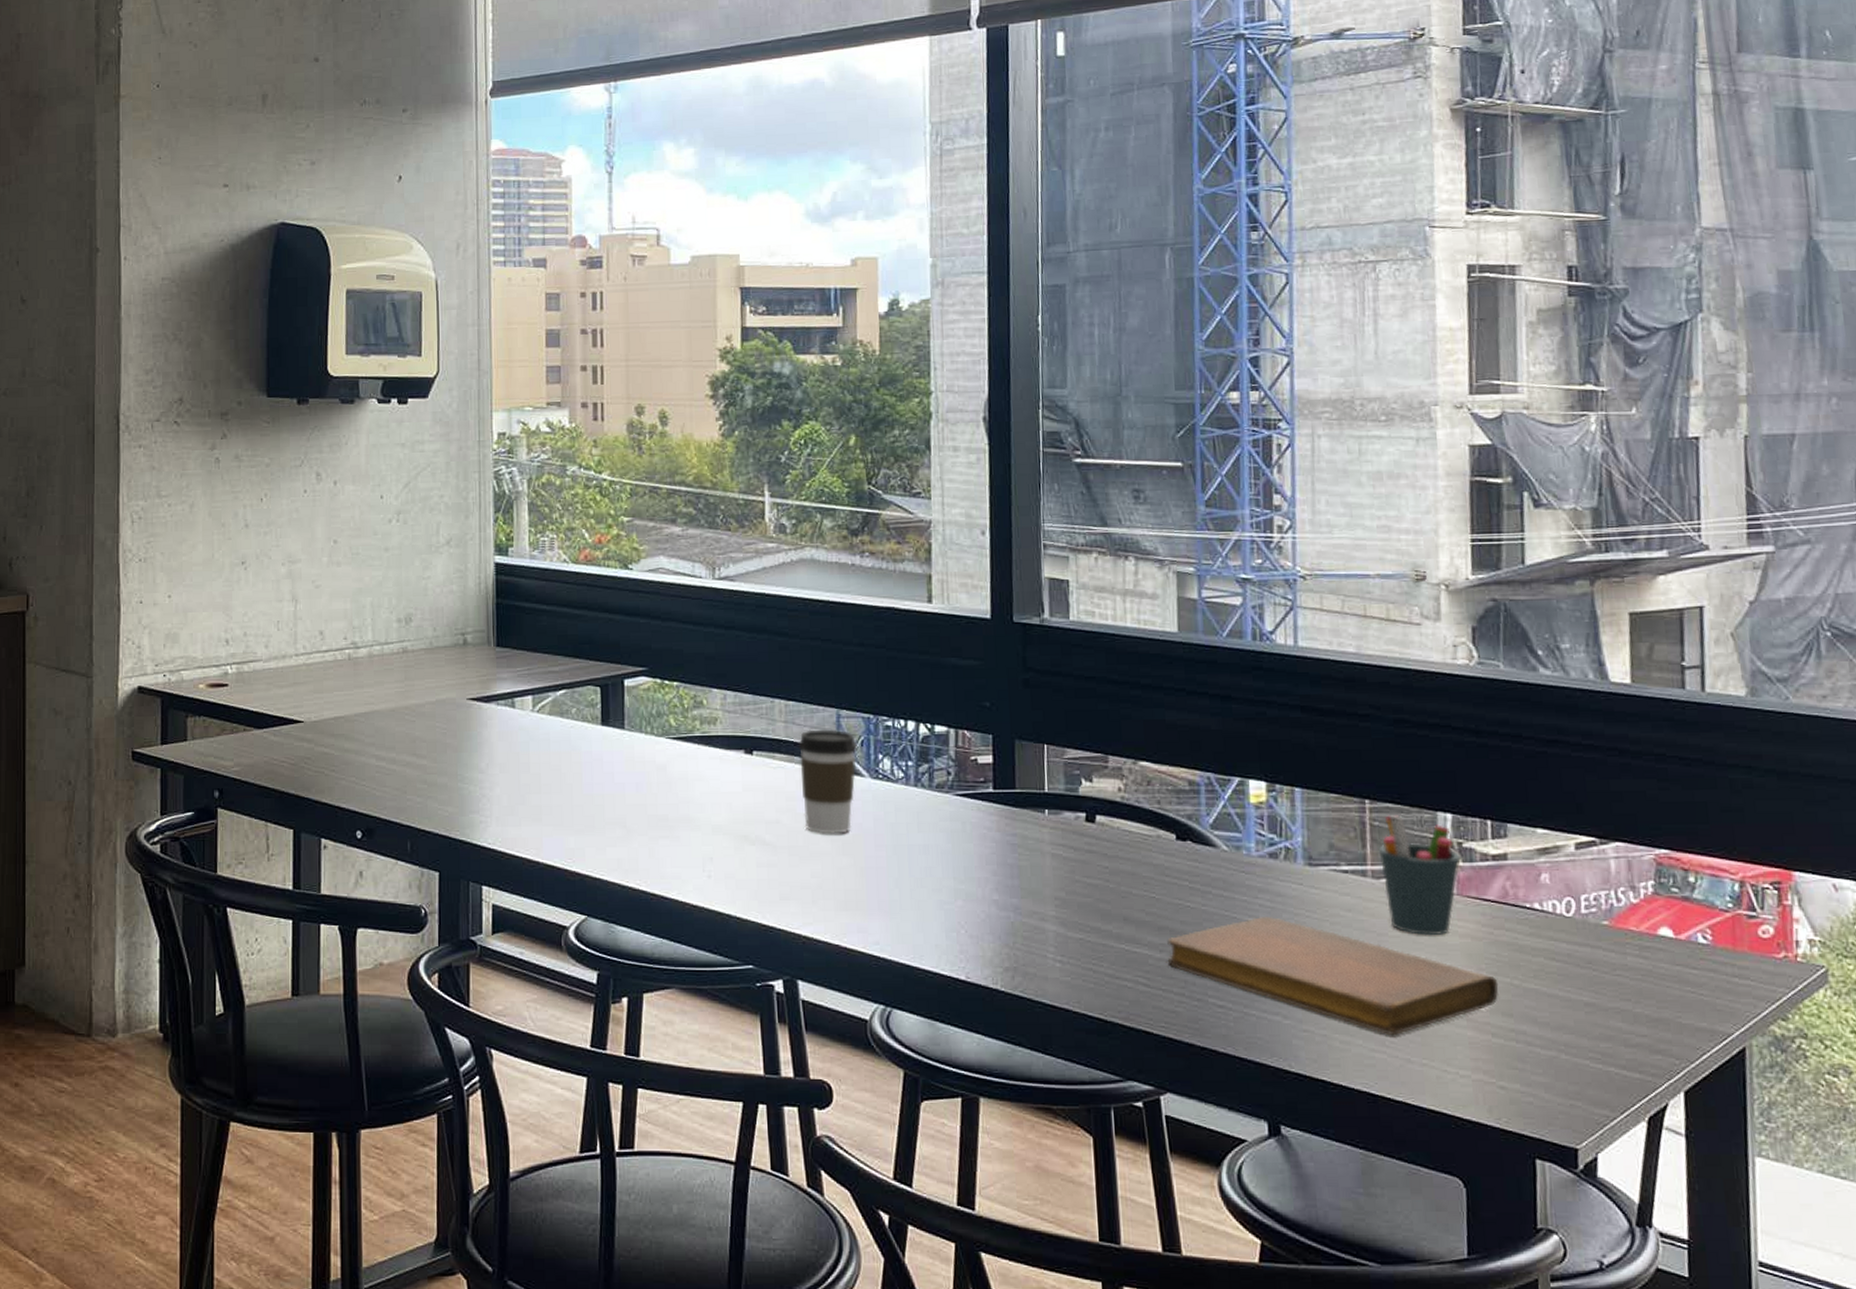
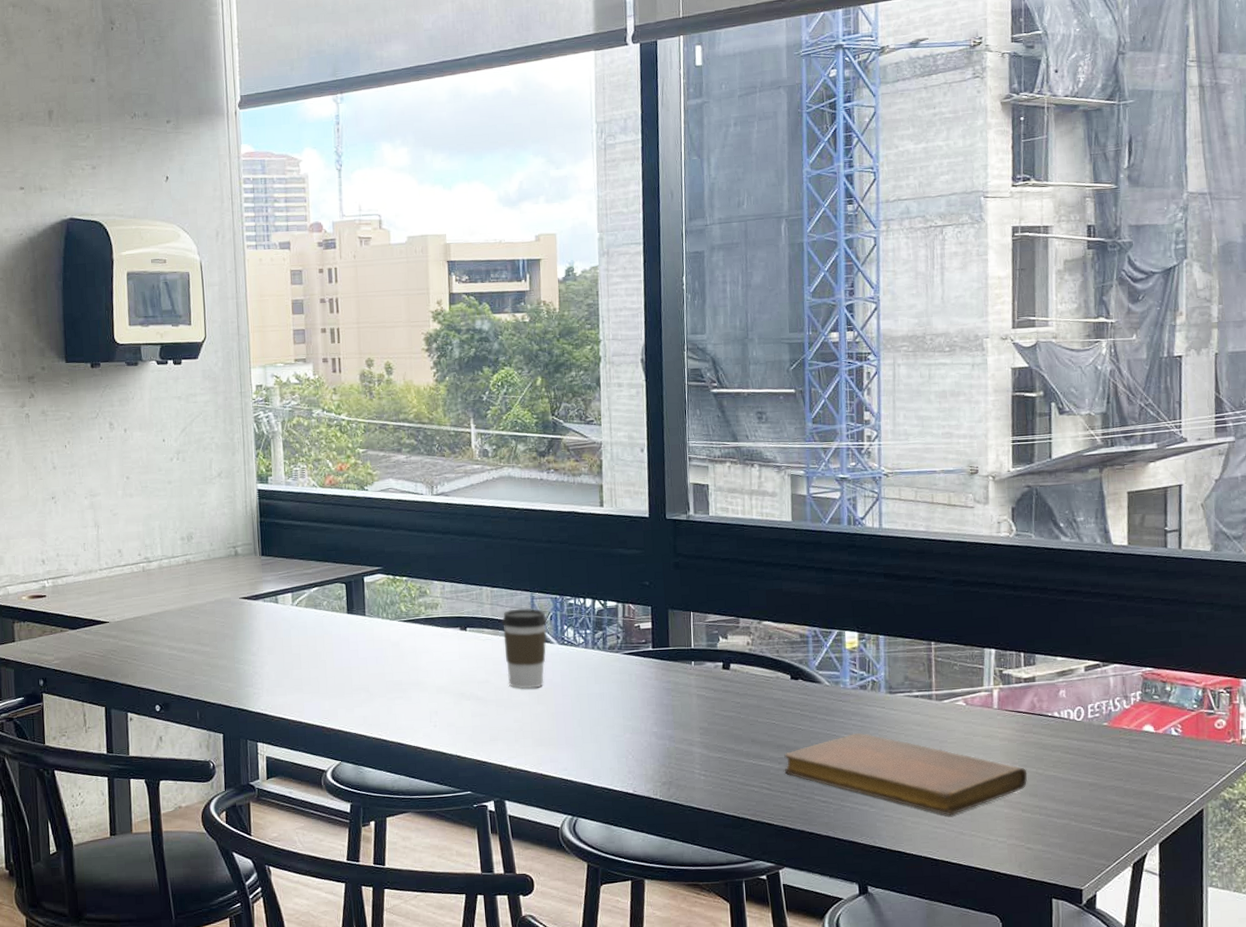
pen holder: present [1378,815,1461,936] -> none [941,652,1001,741]

